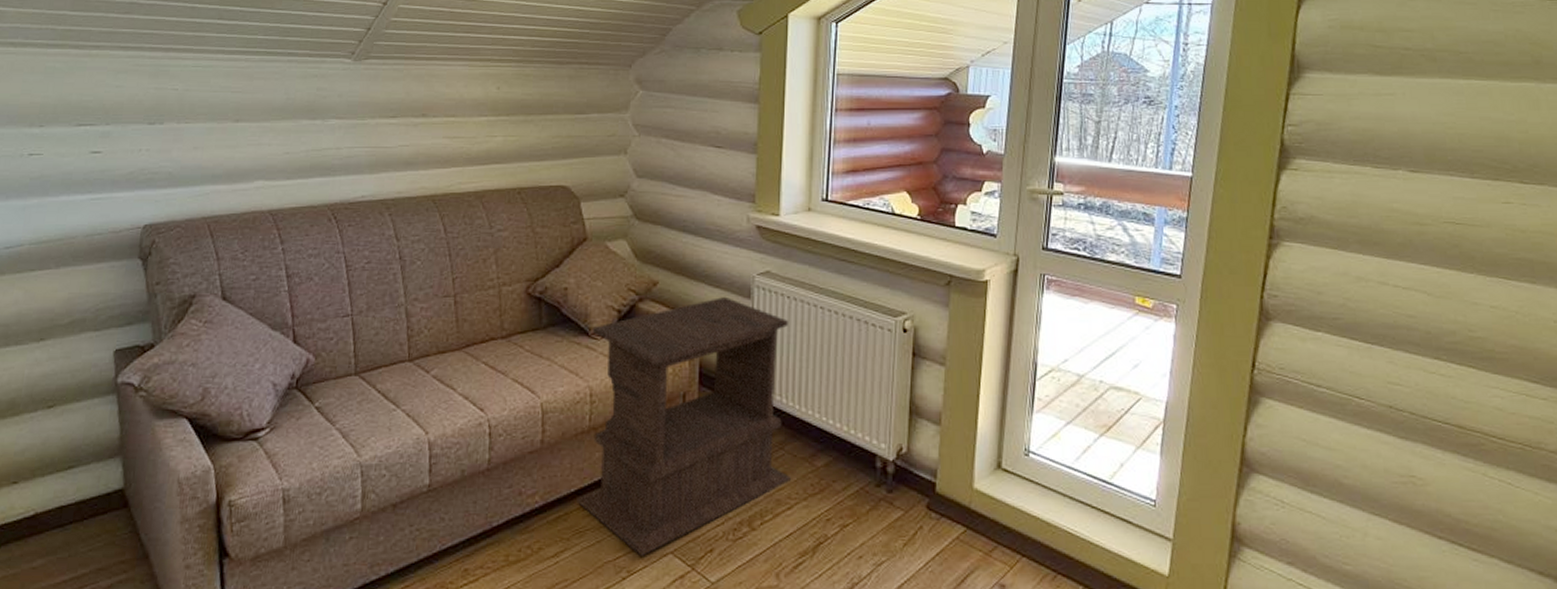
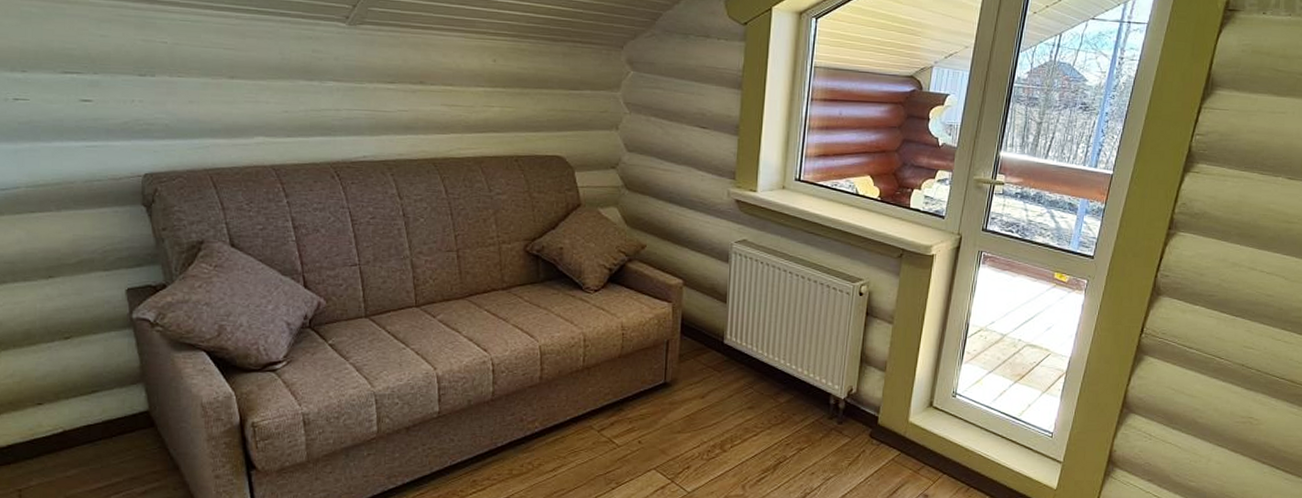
side table: present [577,296,791,556] -> none [572,260,761,471]

